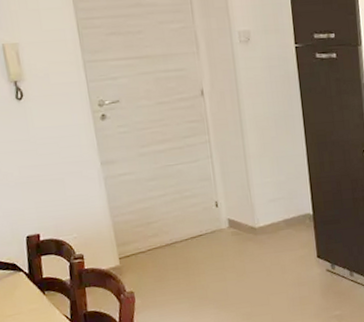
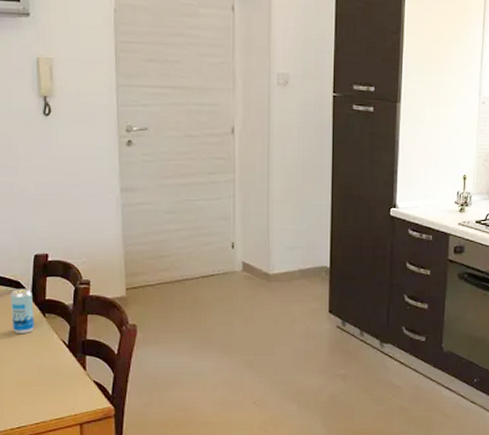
beverage can: none [8,269,36,314] -> present [10,288,34,333]

